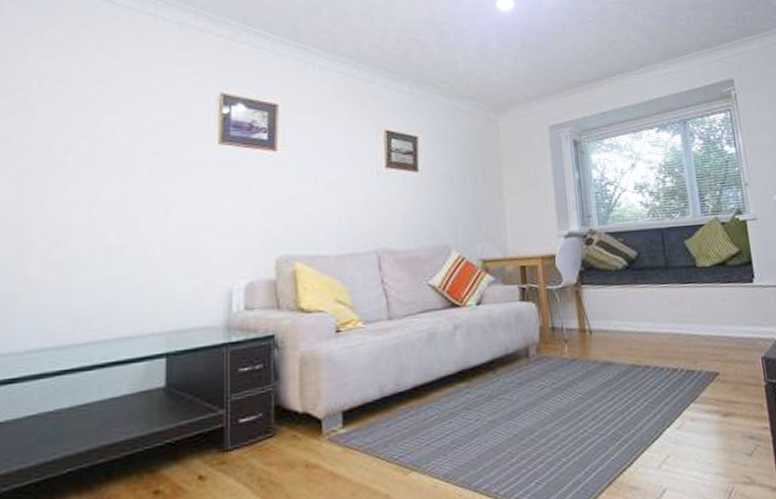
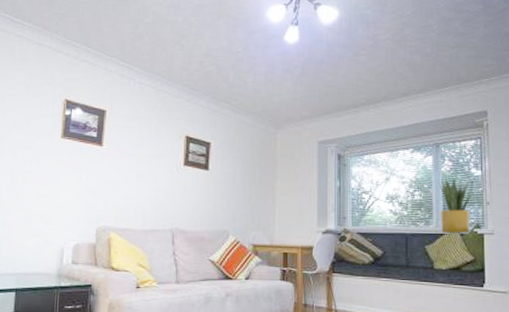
planter: none [690,158,731,223] -> present [438,178,474,233]

